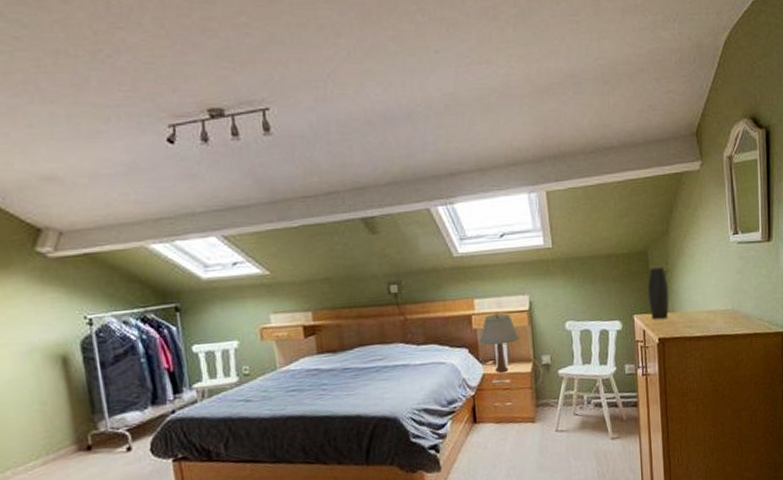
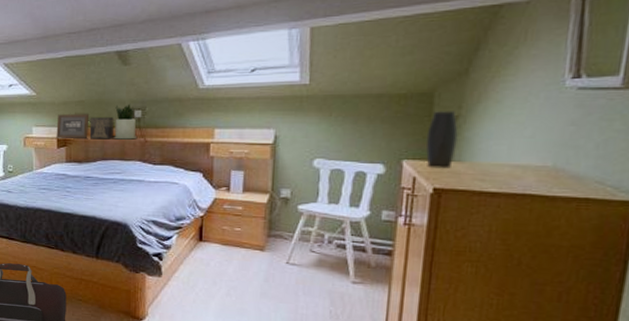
picture frame: none [300,293,340,326] -> present [56,114,88,138]
decorative box: none [340,295,370,323] -> present [90,117,114,139]
planter: none [368,279,397,321] -> present [113,105,138,140]
table lamp: present [479,314,519,373] -> none [215,145,258,199]

